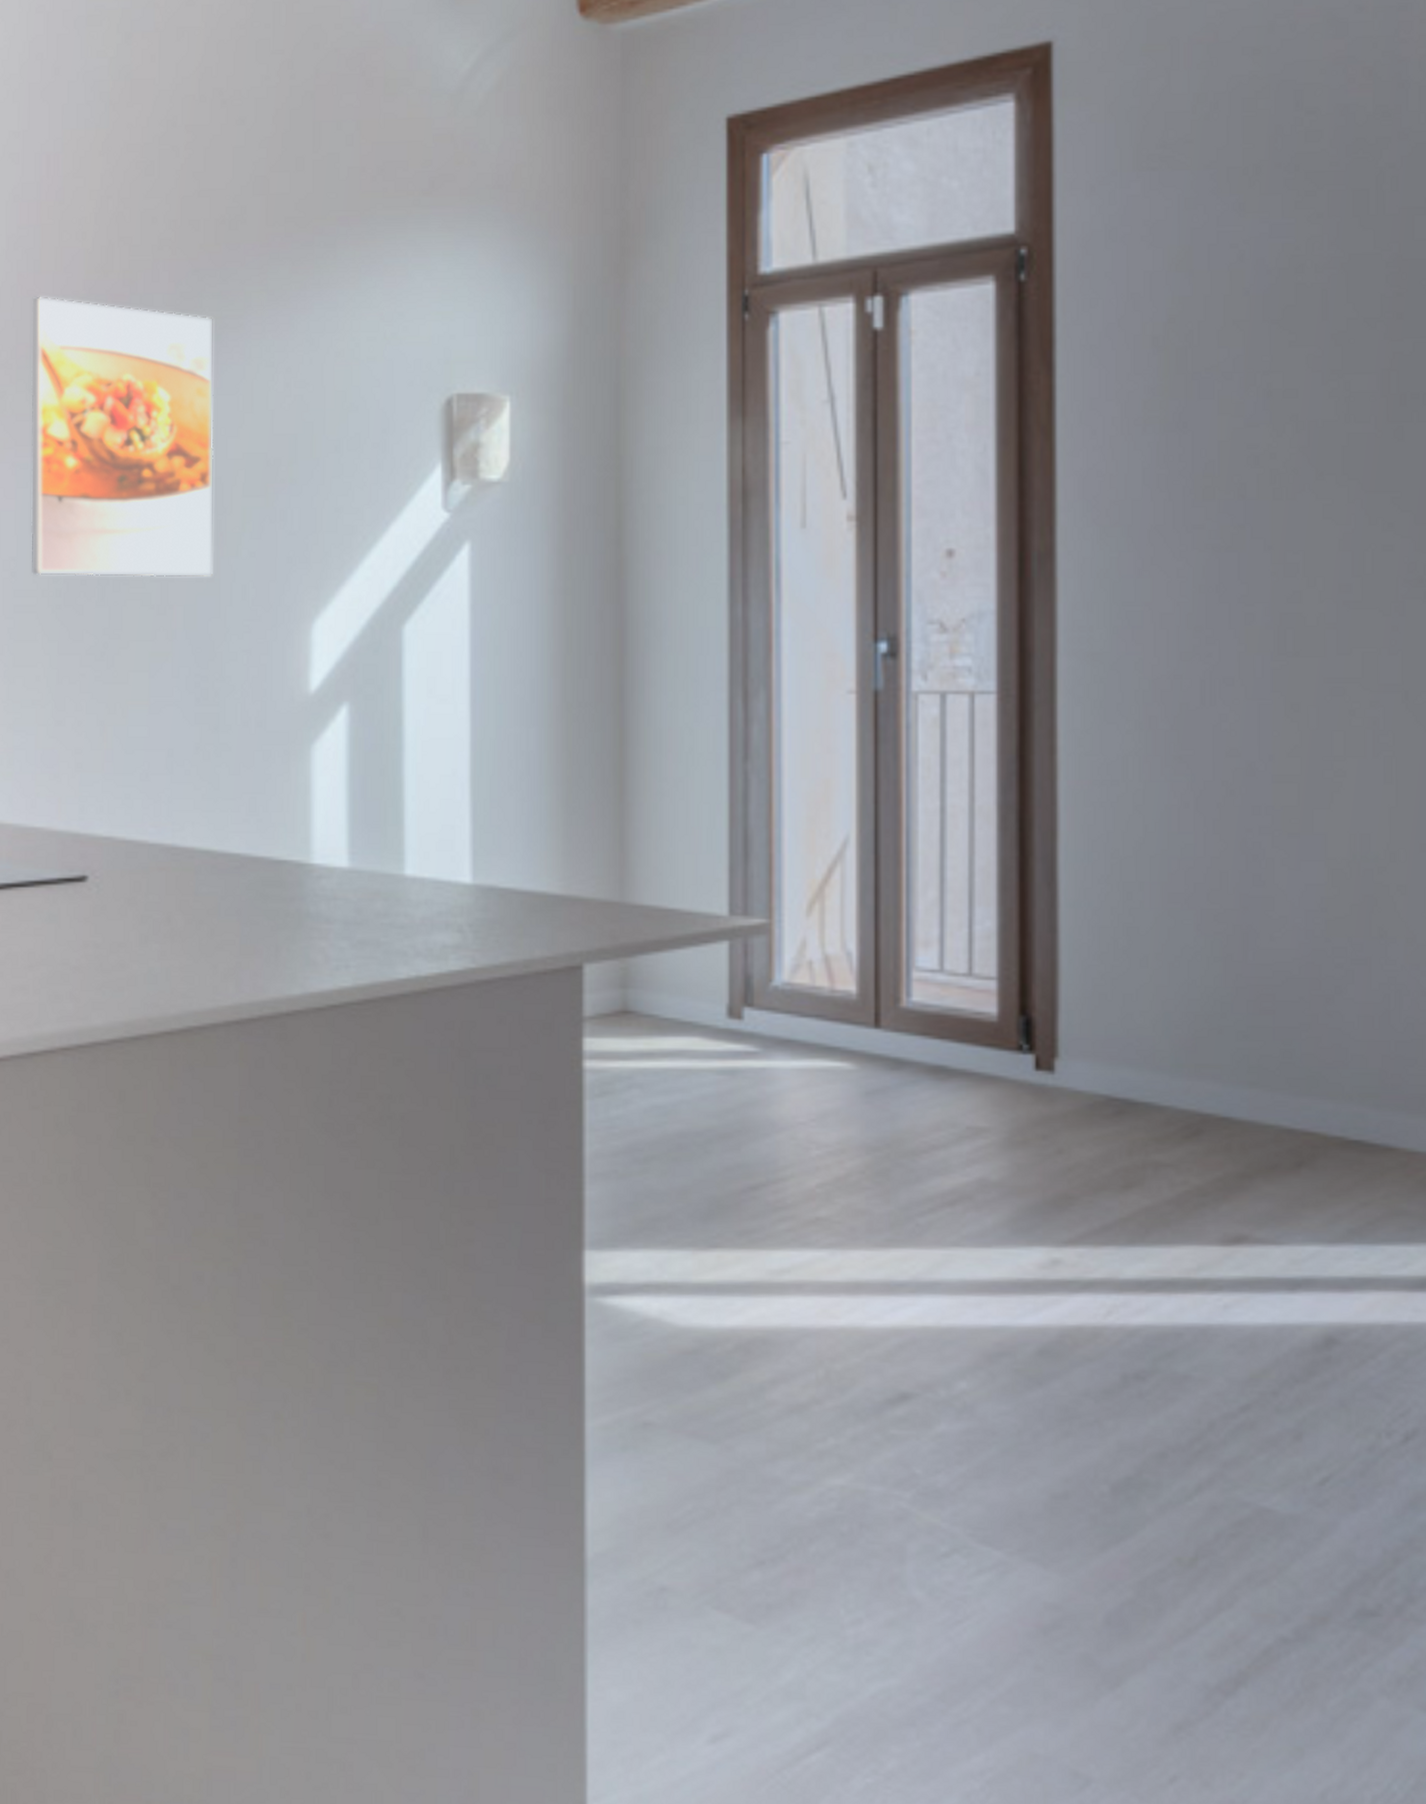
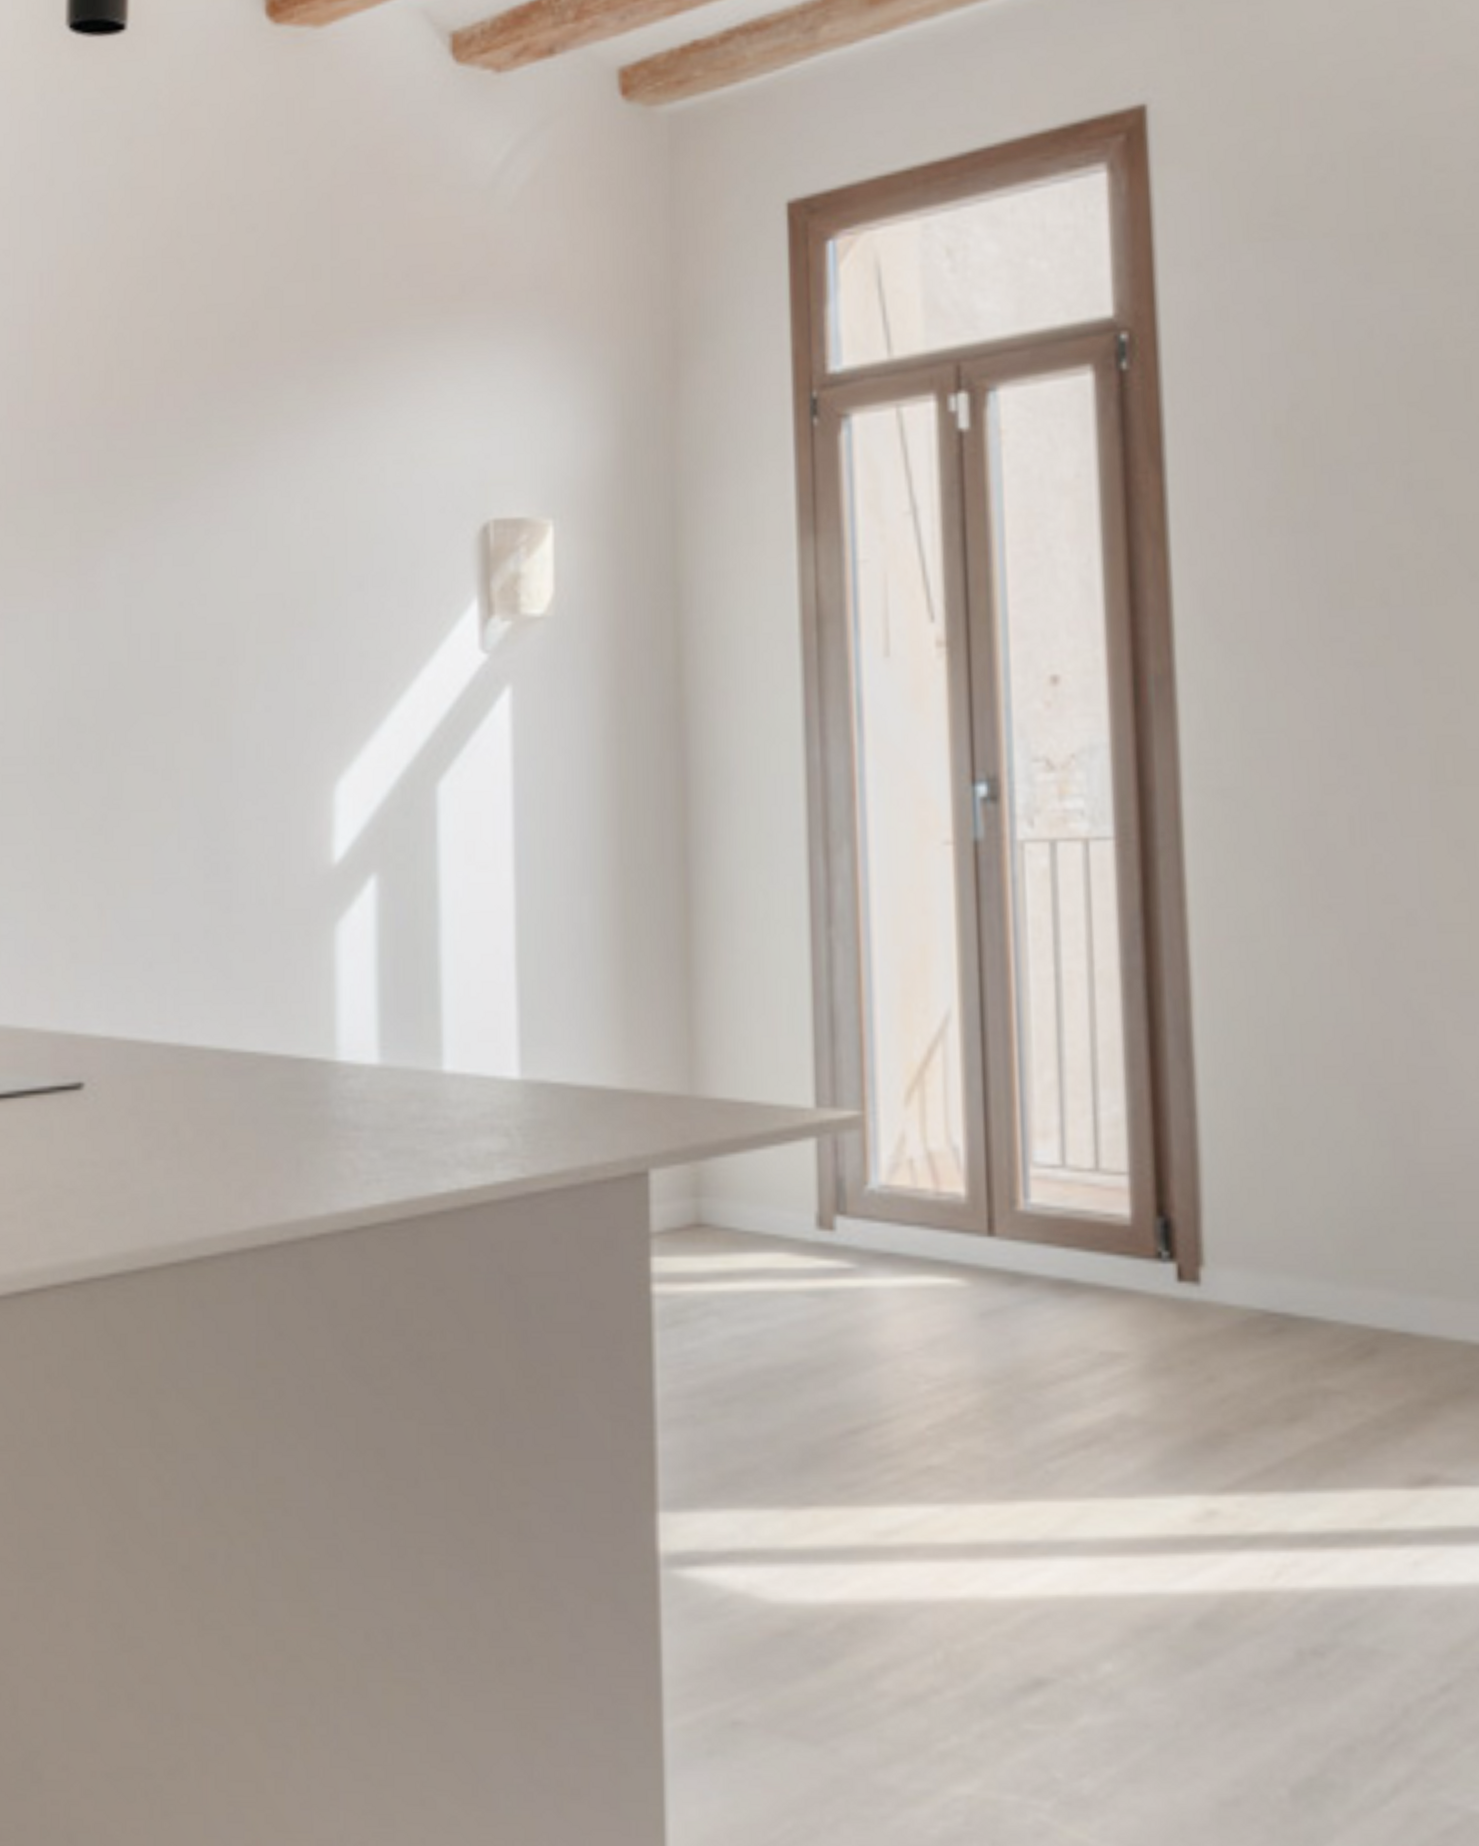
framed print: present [30,296,214,578] -> none [21,428,225,740]

